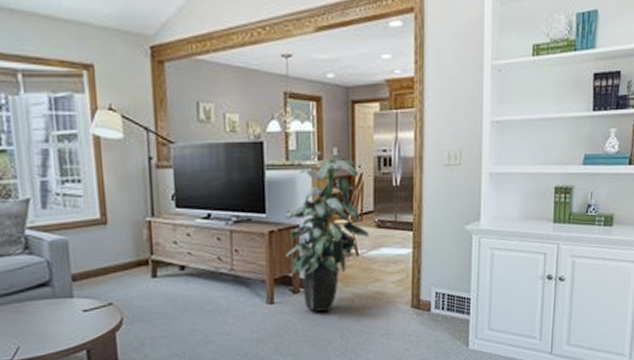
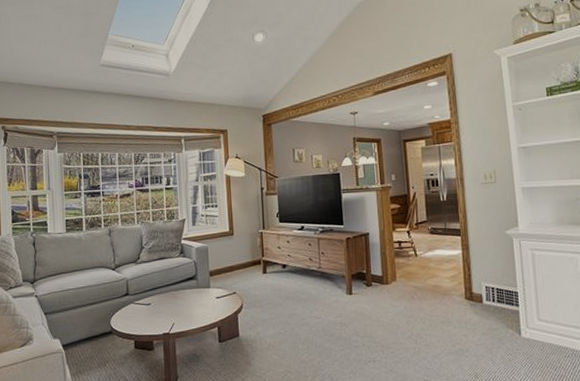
indoor plant: present [284,149,370,312] -> none [357,177,425,302]

